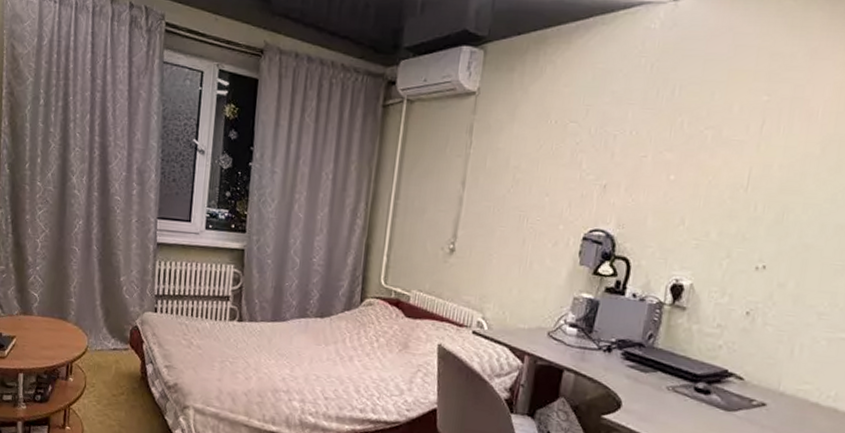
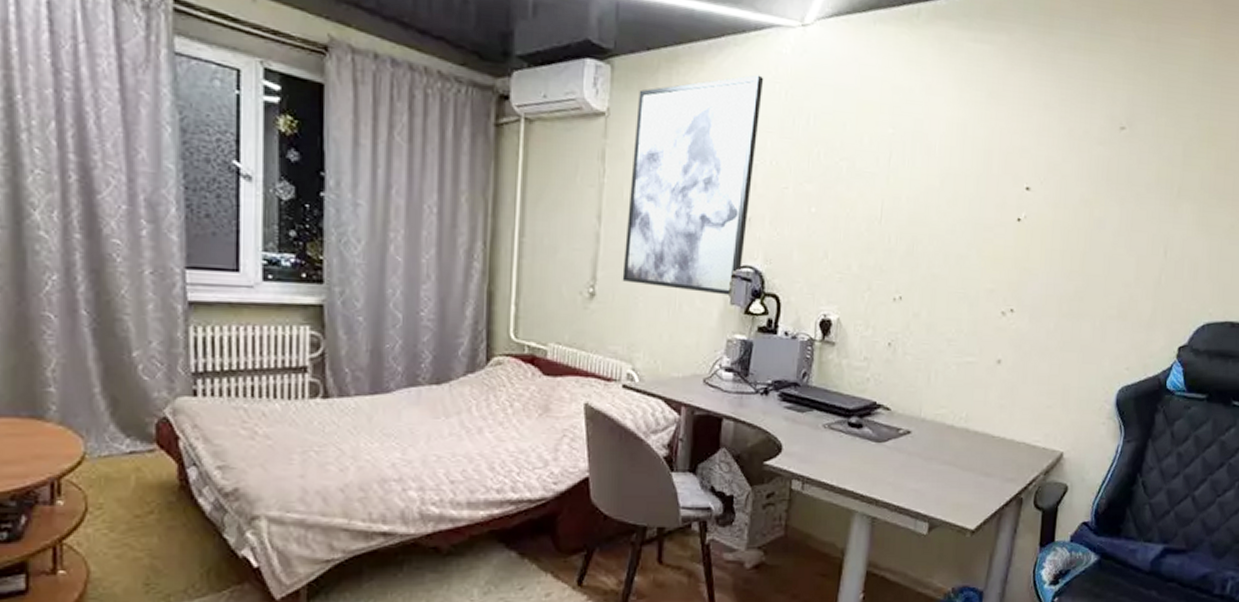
wall art: none [479,50,630,256] -> present [622,75,764,295]

